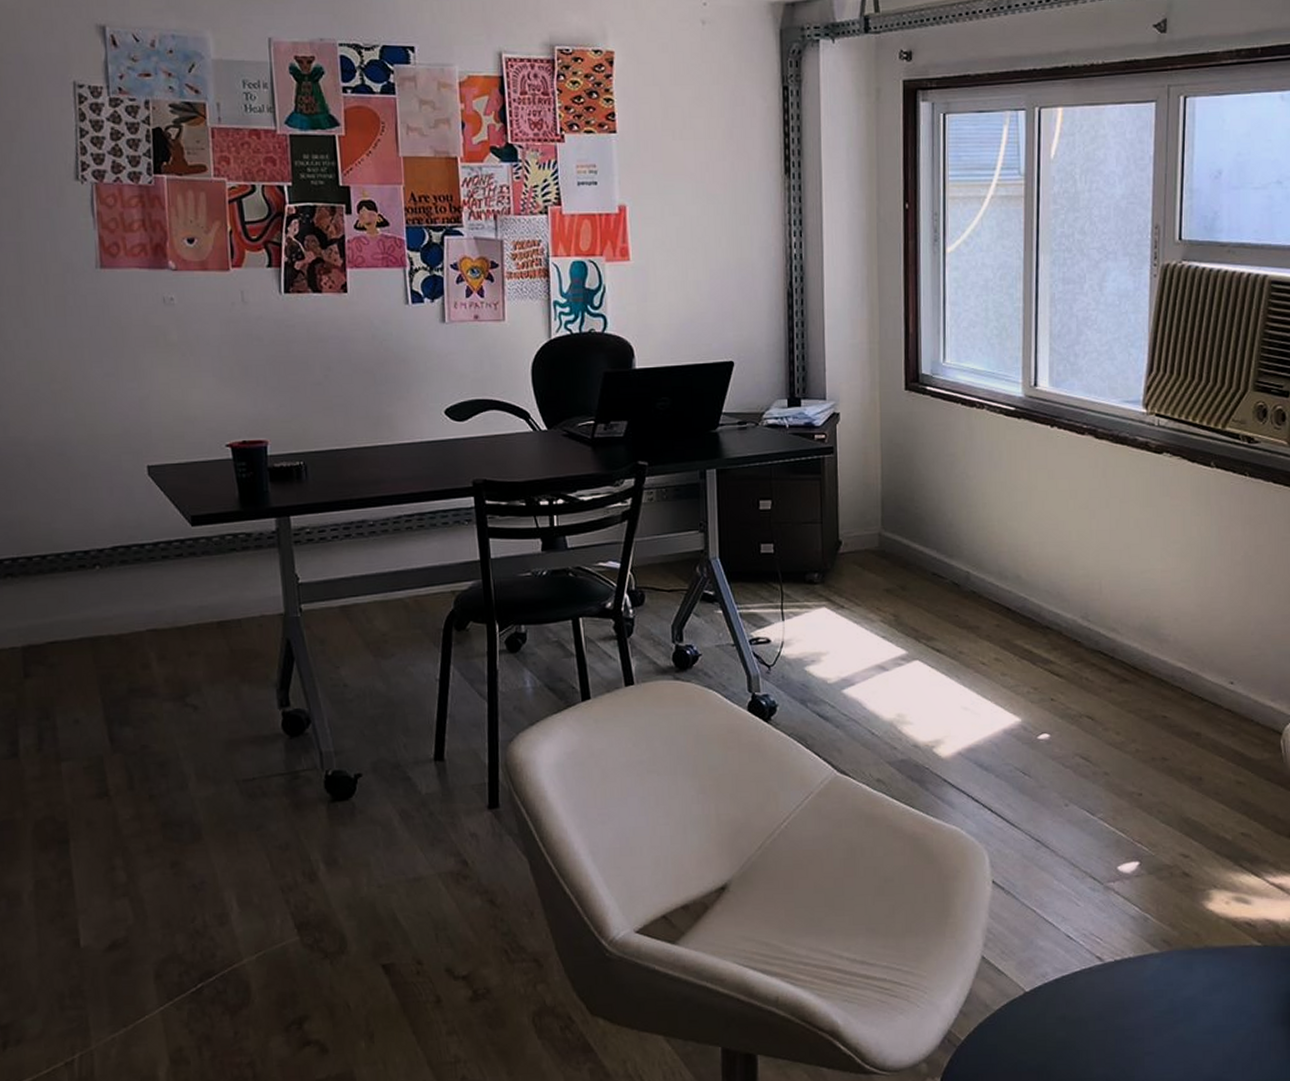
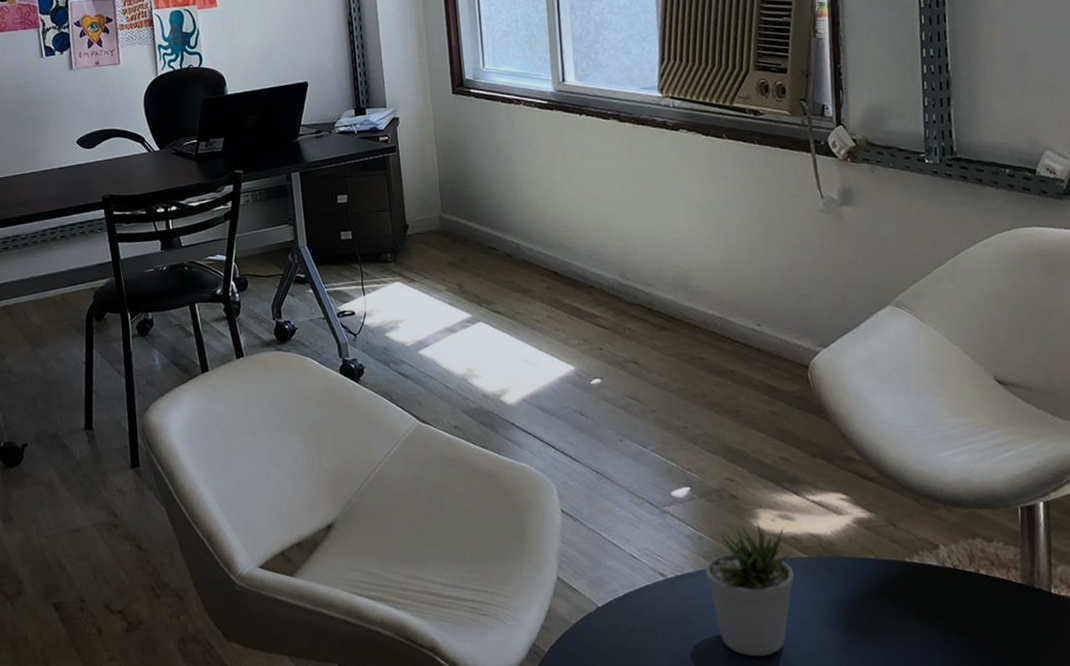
potted plant: none [1147,902,1246,1054] -> present [704,520,795,657]

